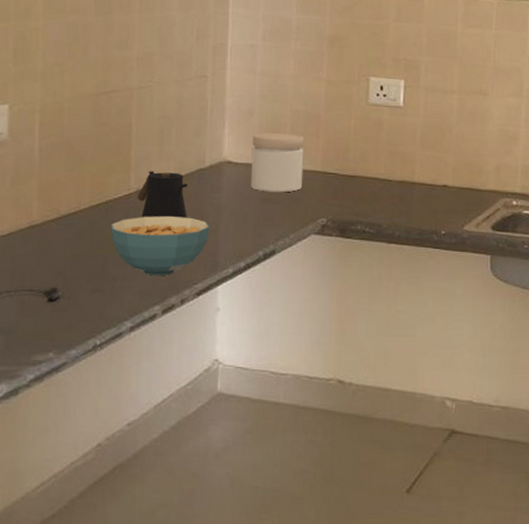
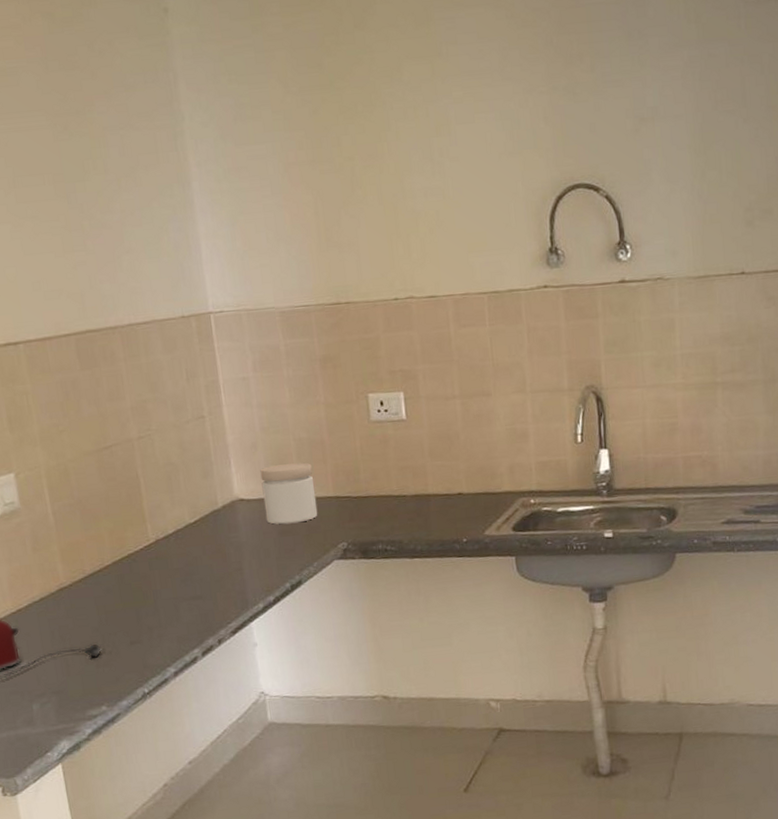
cereal bowl: present [110,216,210,276] -> none [137,559,234,621]
kettle: present [137,171,187,218] -> none [157,517,210,567]

